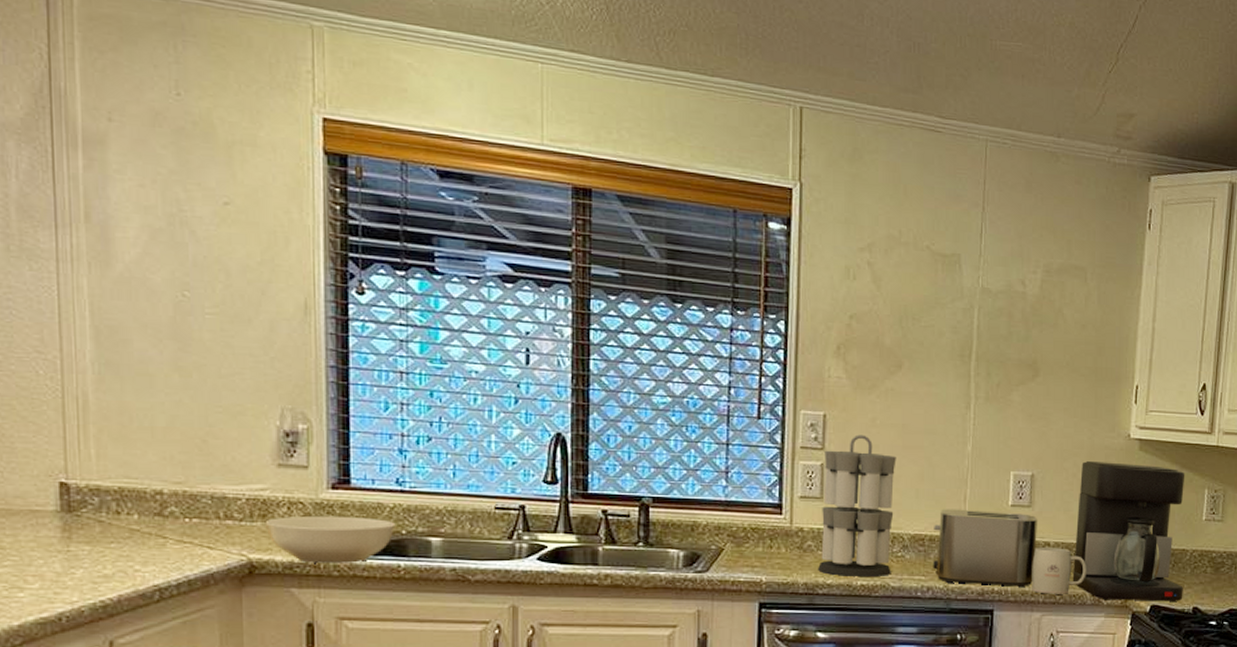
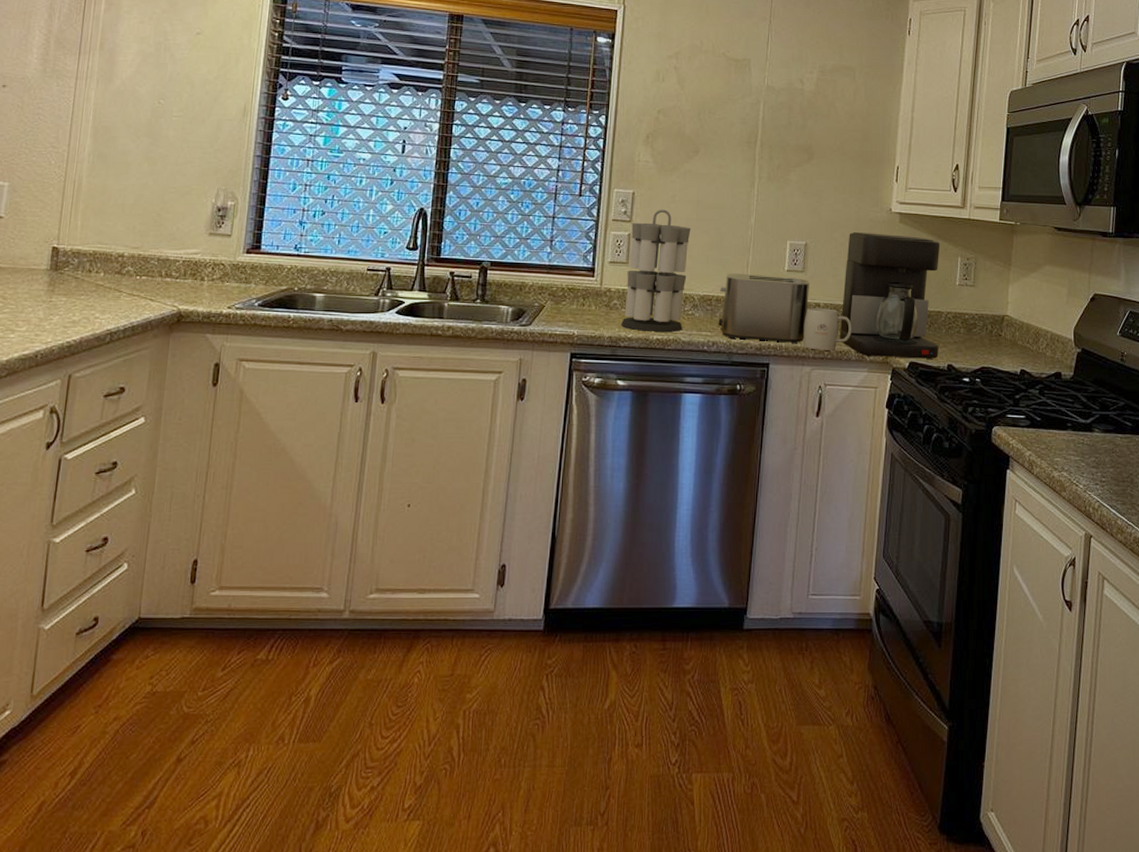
bowl: present [265,515,396,564] -> none [194,274,291,315]

